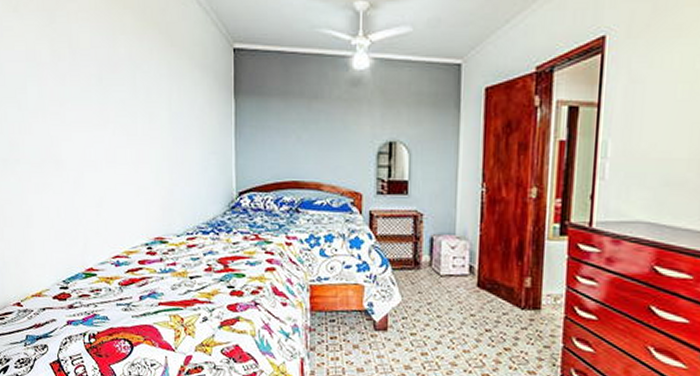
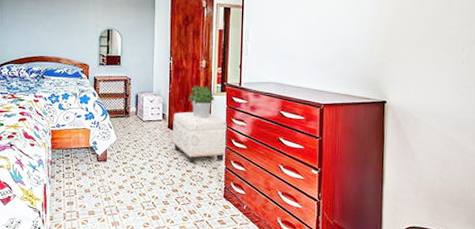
ottoman: none [483,263,568,339] -> present [172,111,227,164]
potted plant: none [509,224,550,274] -> present [188,85,215,118]

